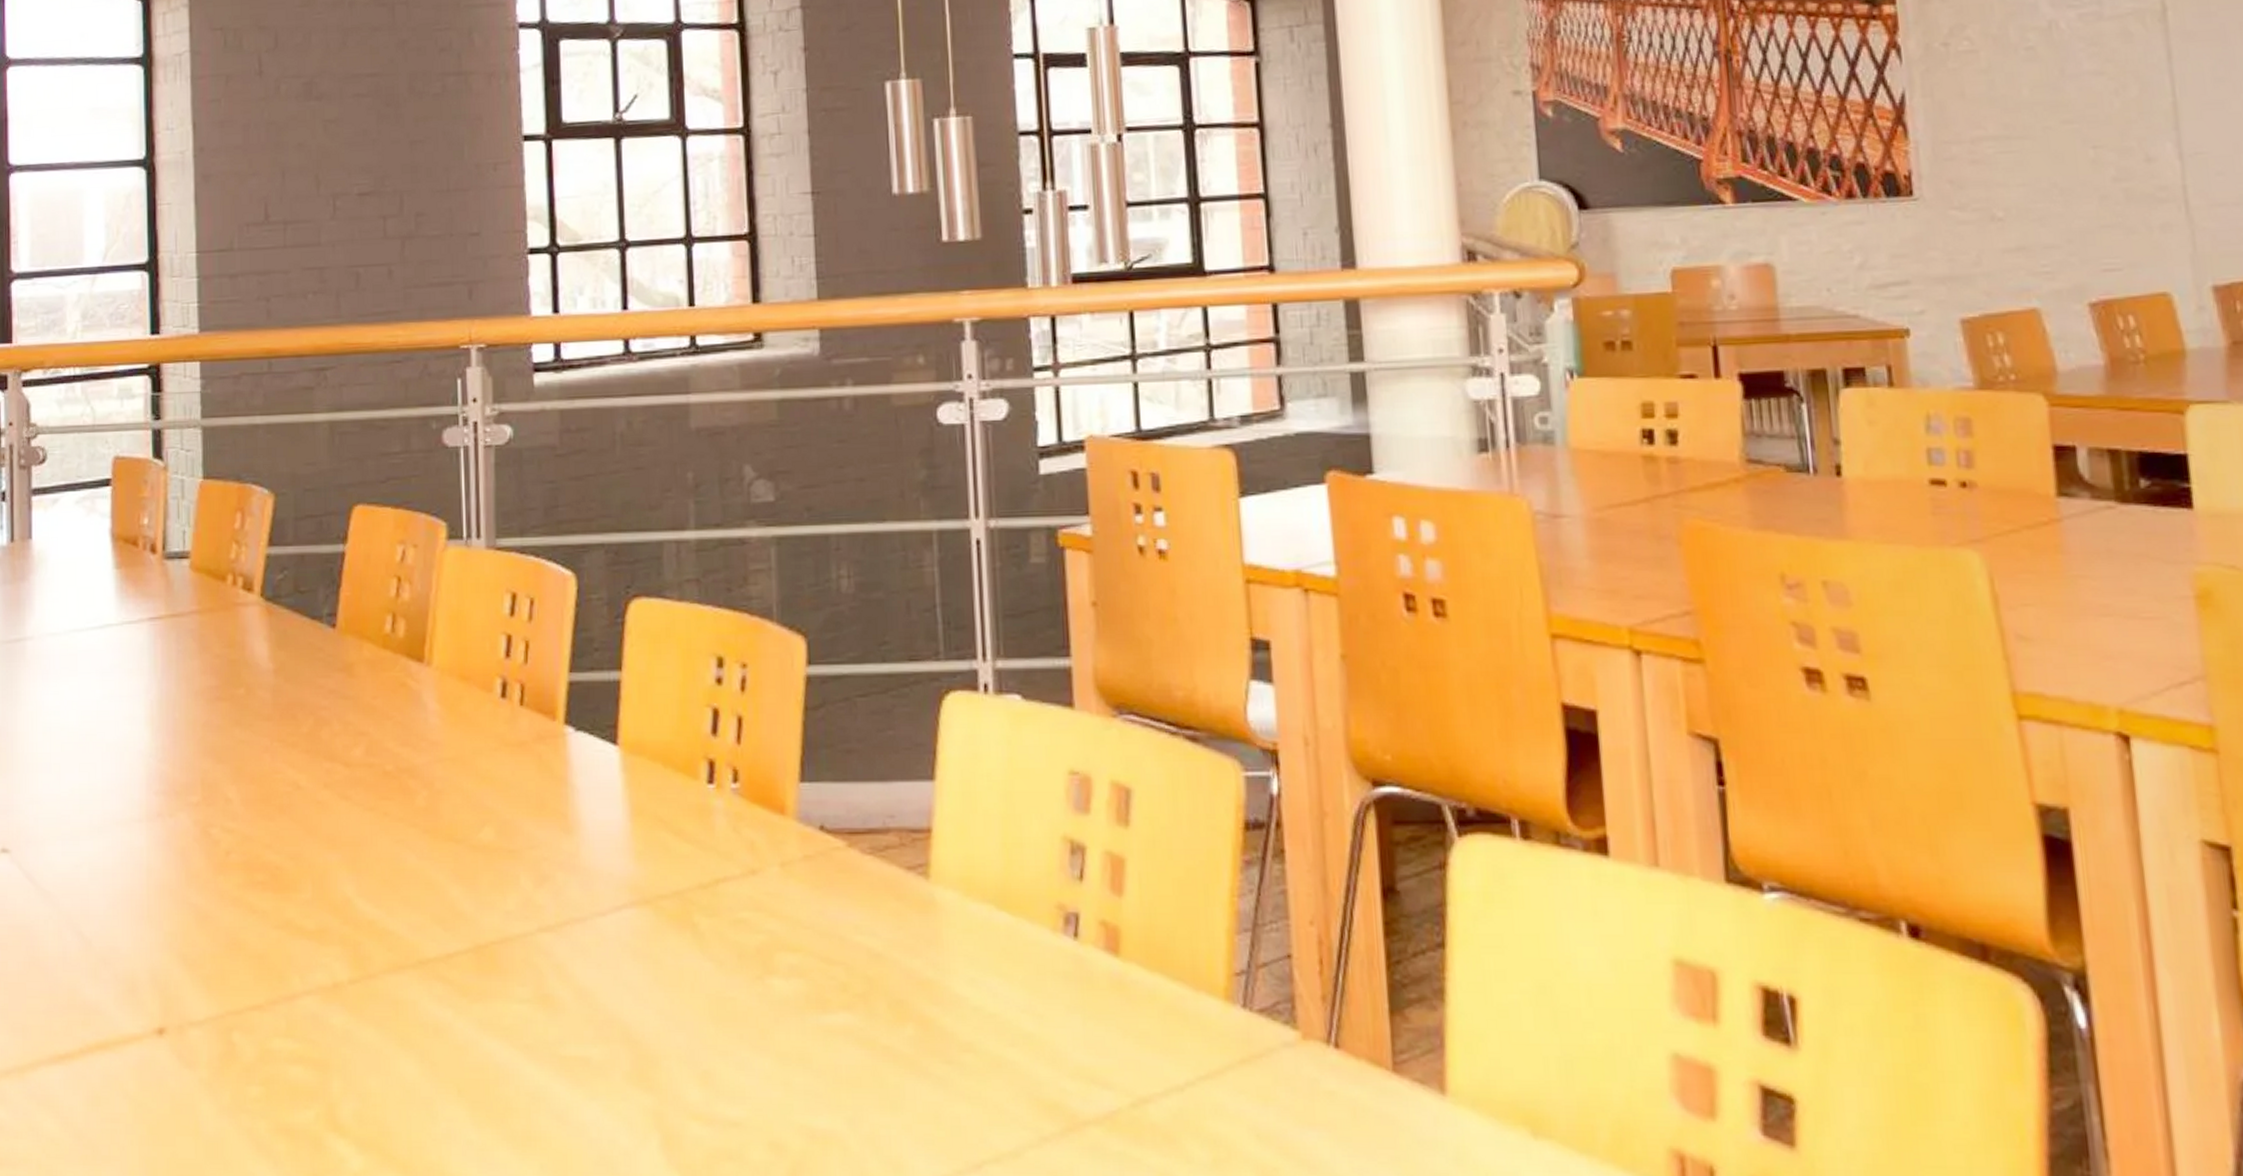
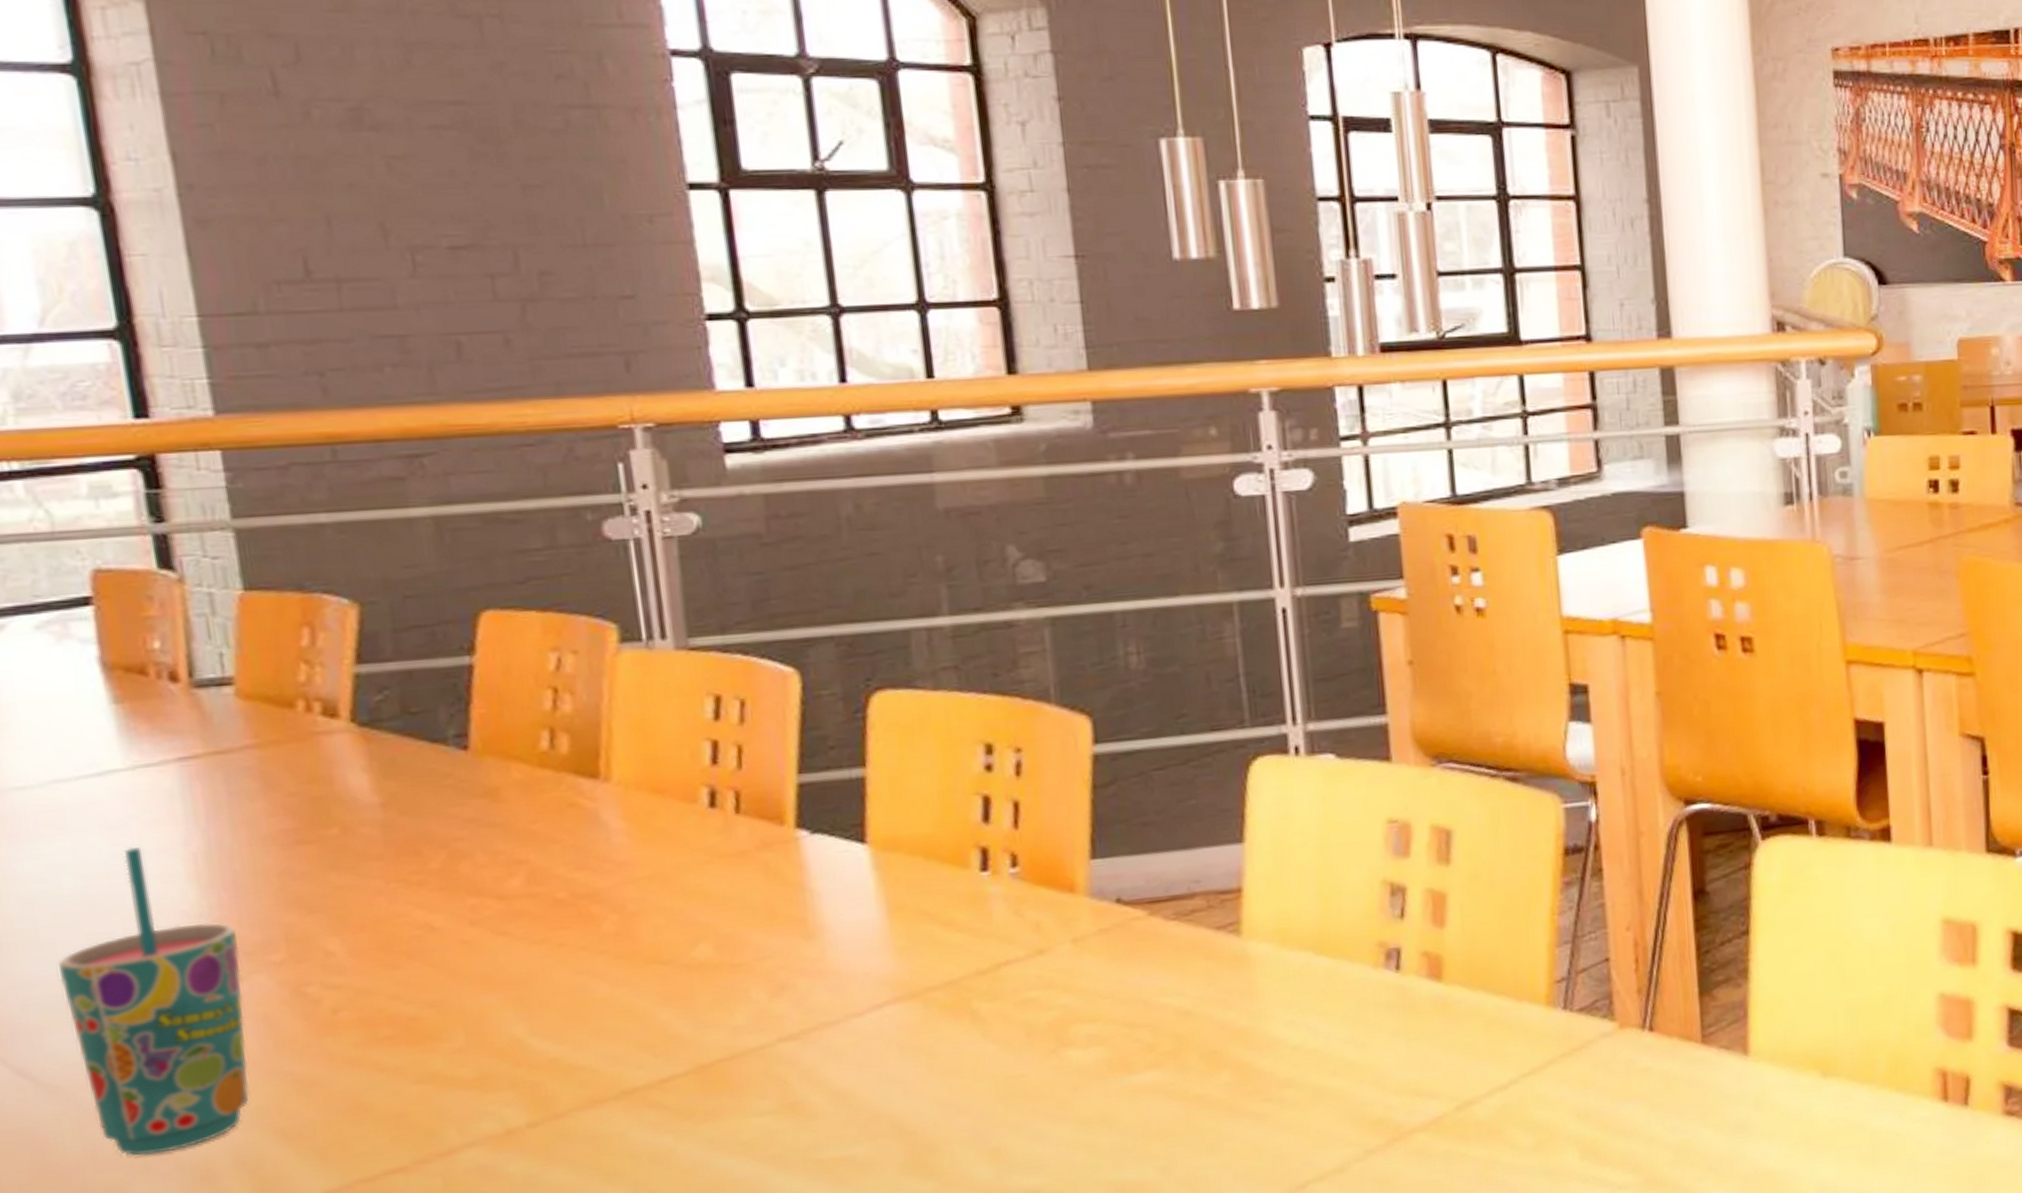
cup: none [60,691,172,963] -> present [59,847,250,1156]

